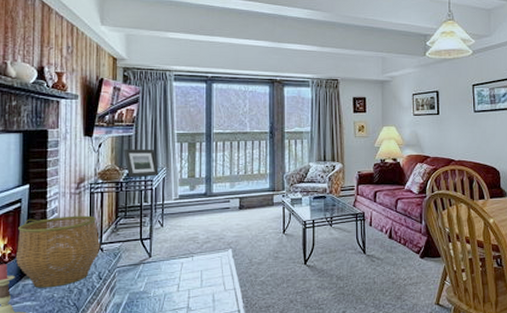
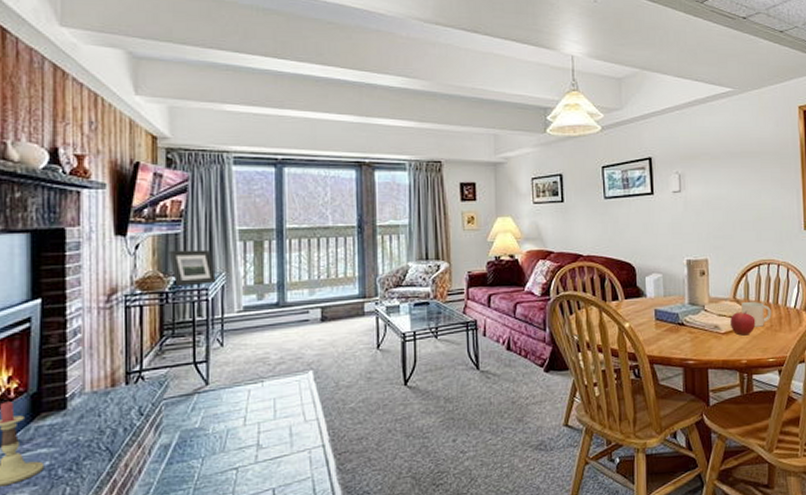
basket: present [15,215,101,288] -> none [24,335,141,431]

